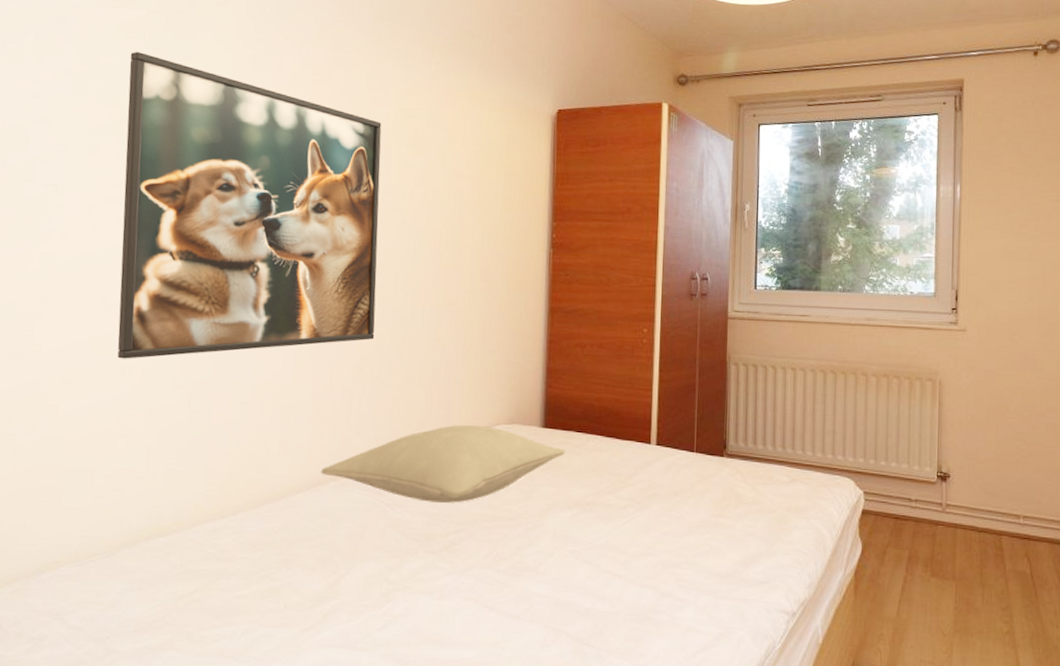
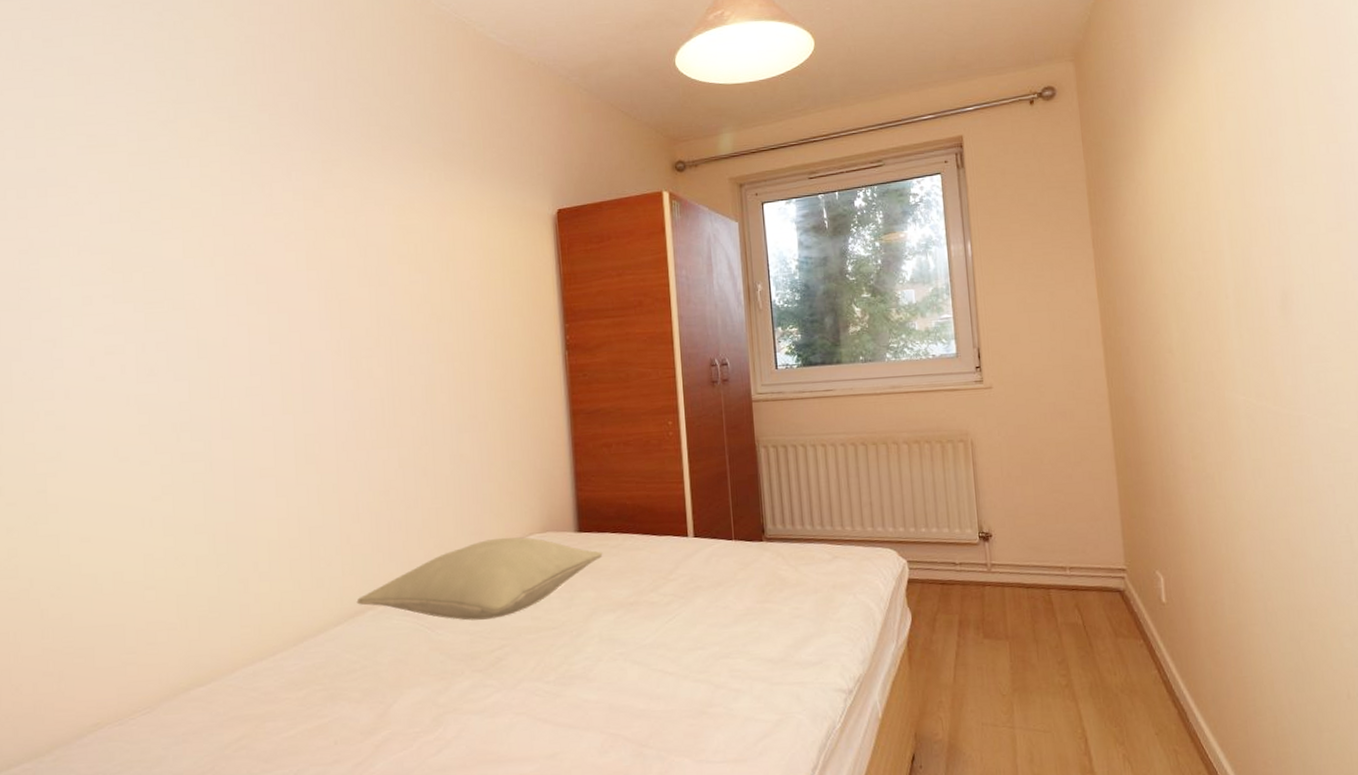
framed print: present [117,51,382,359] -> none [115,195,397,510]

